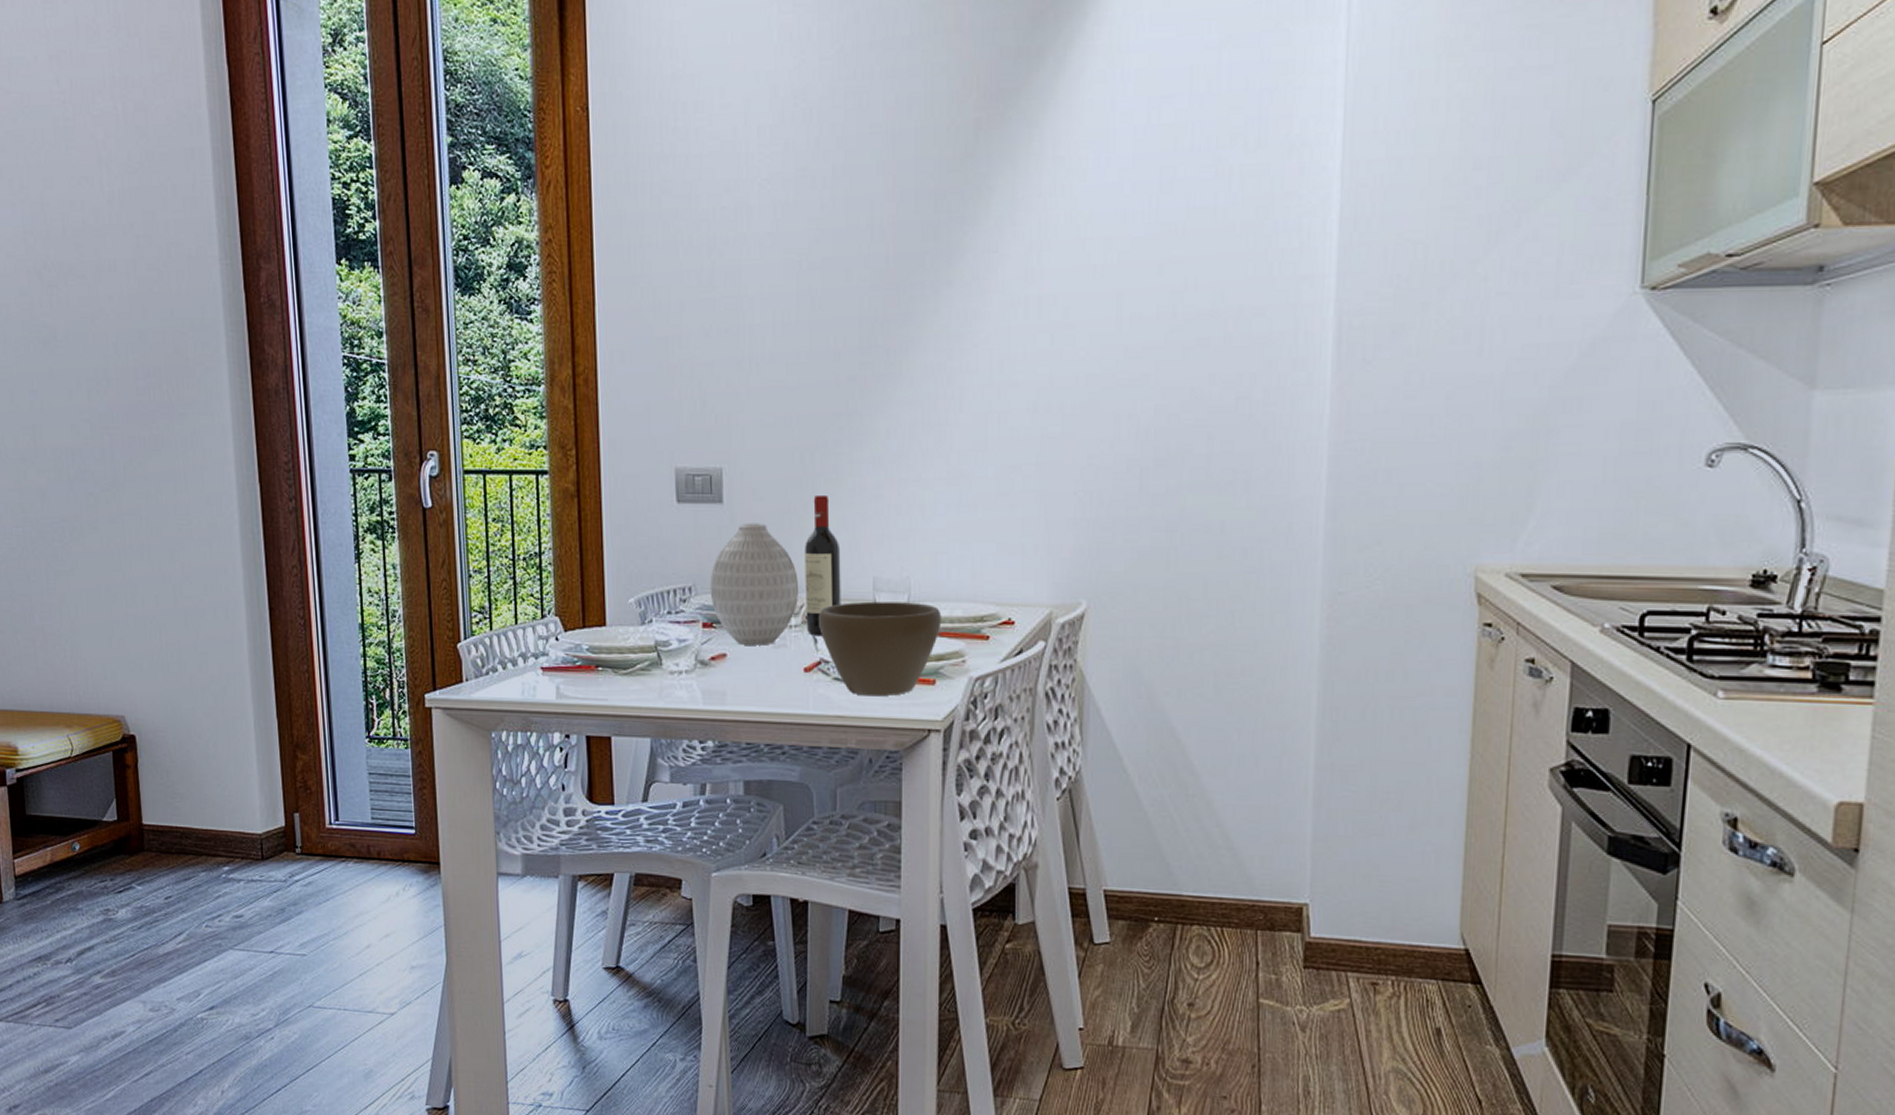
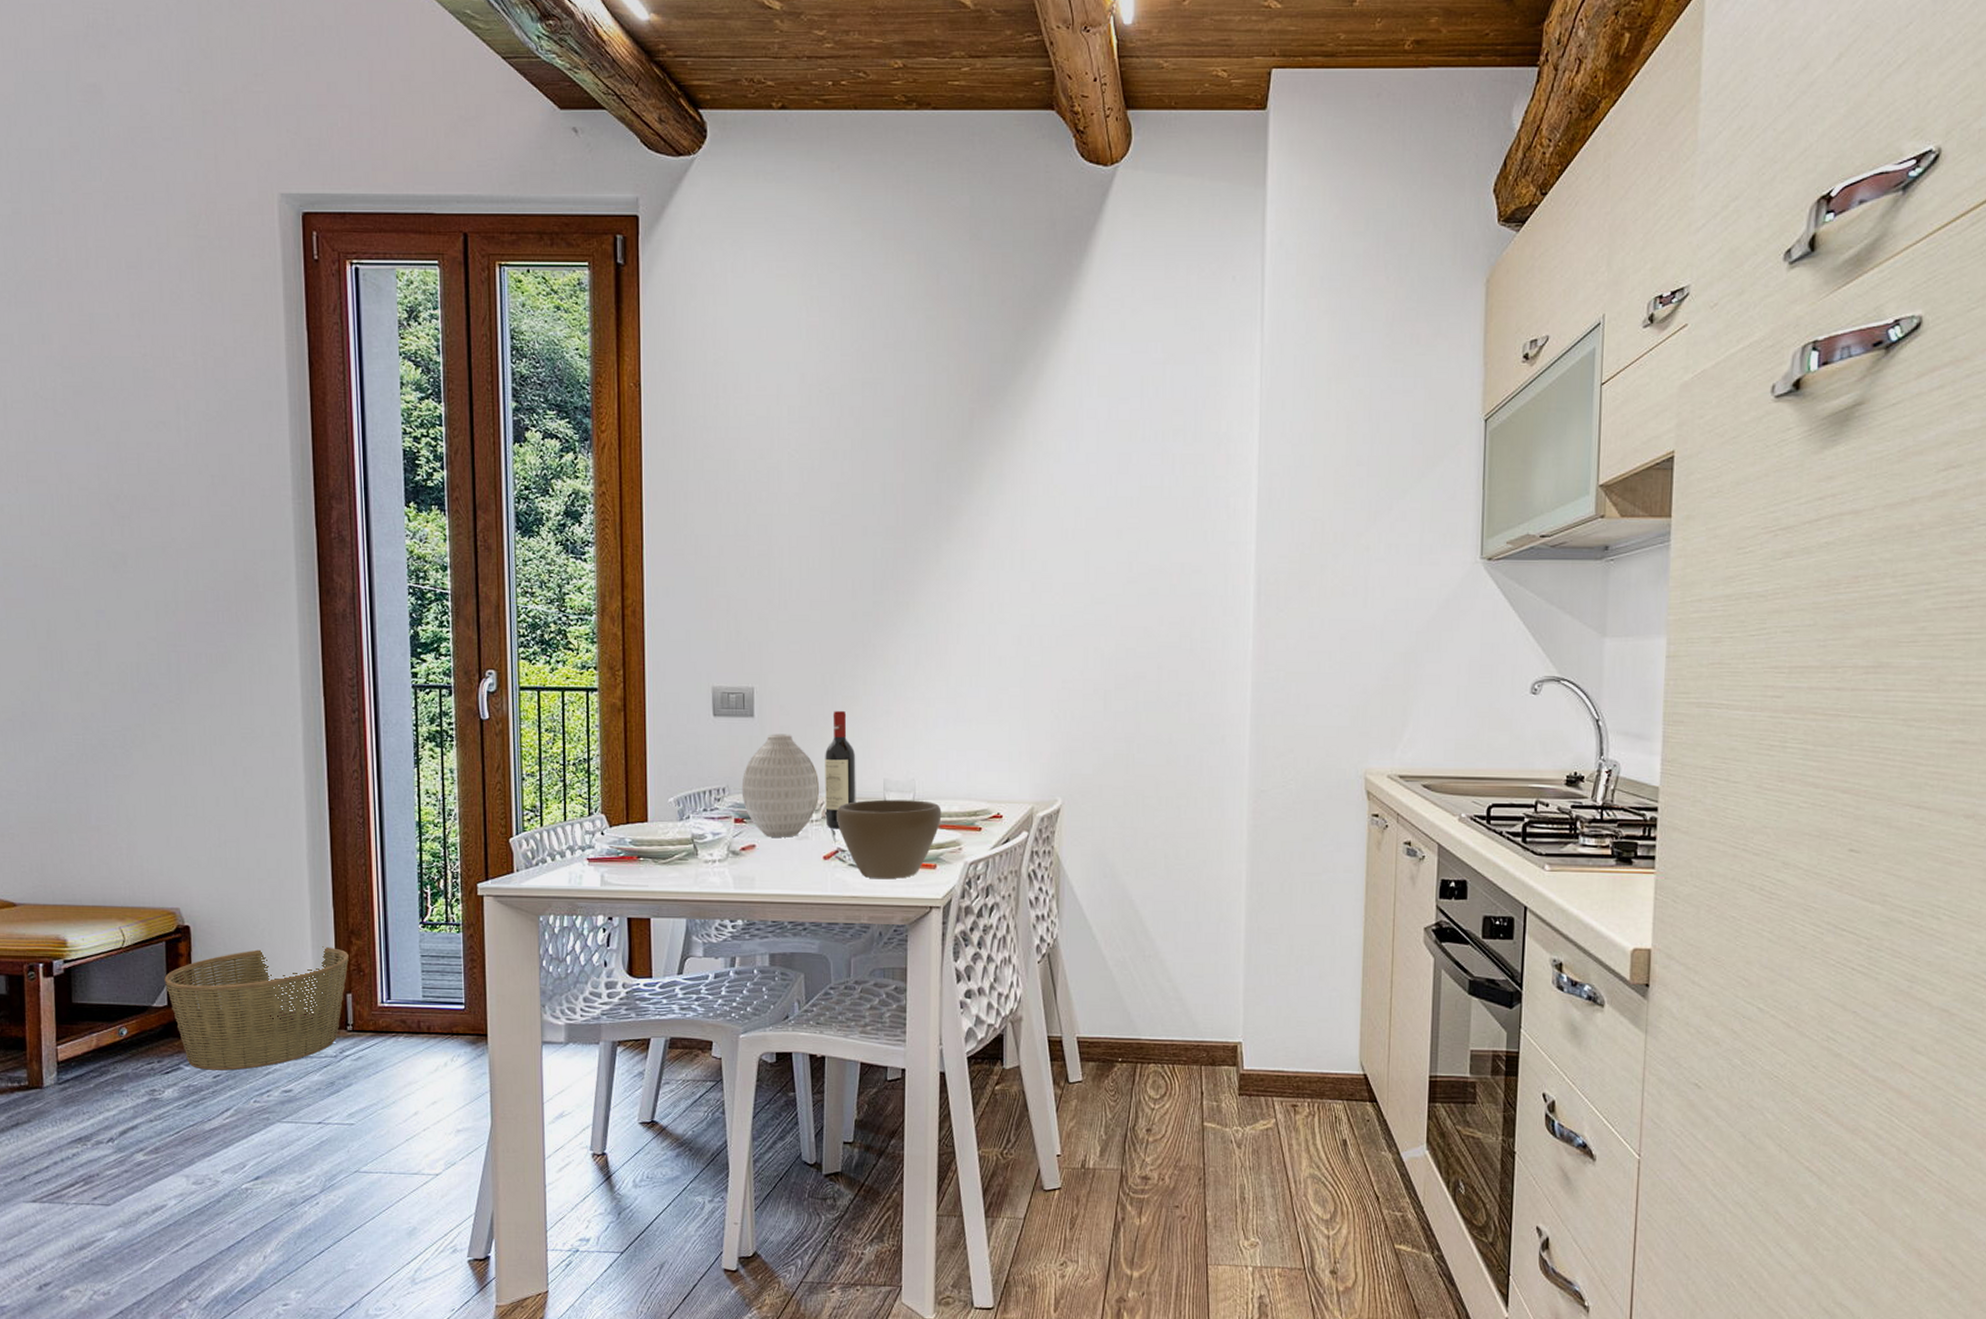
basket: none [113,760,295,892] -> present [164,946,349,1071]

